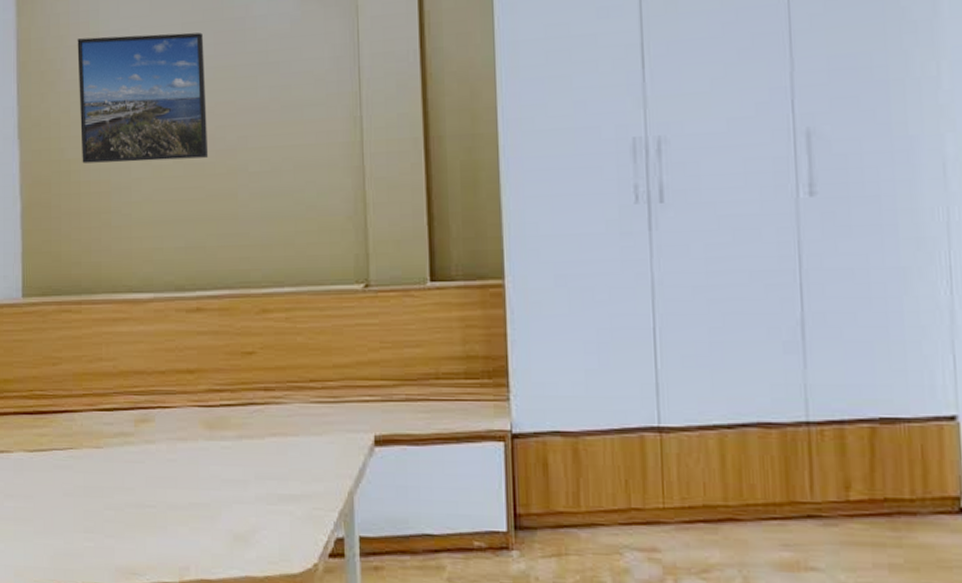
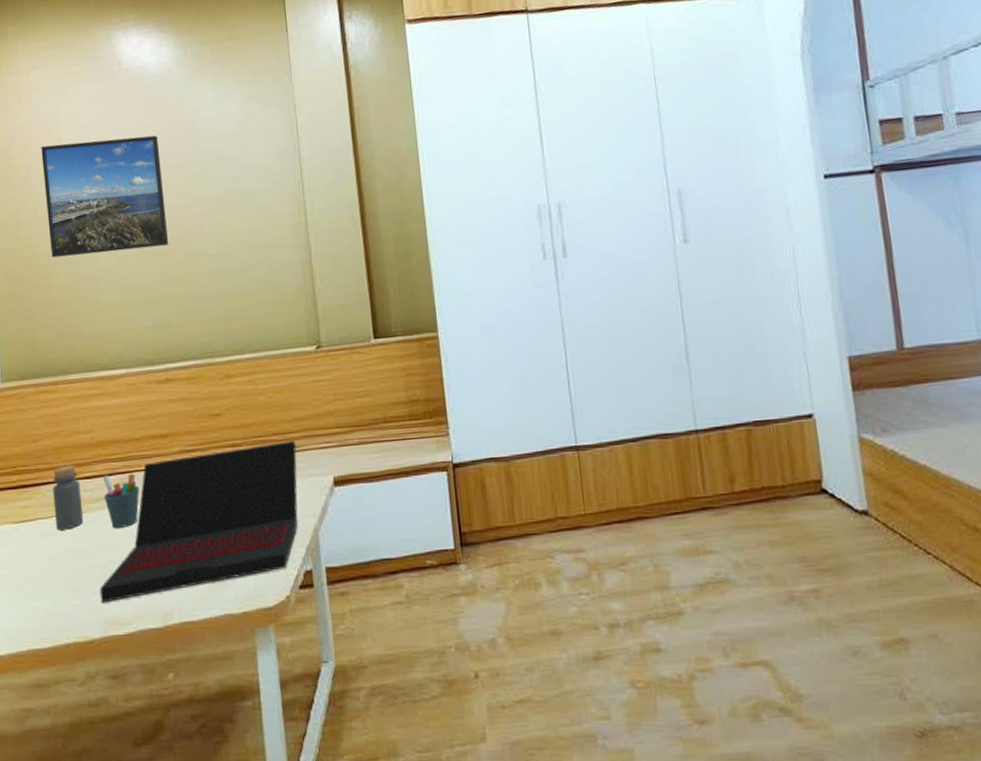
bottle: none [70,393,101,465] -> present [53,464,84,531]
laptop: none [113,390,335,549] -> present [99,441,298,603]
pen holder: none [124,409,162,468] -> present [103,473,140,528]

